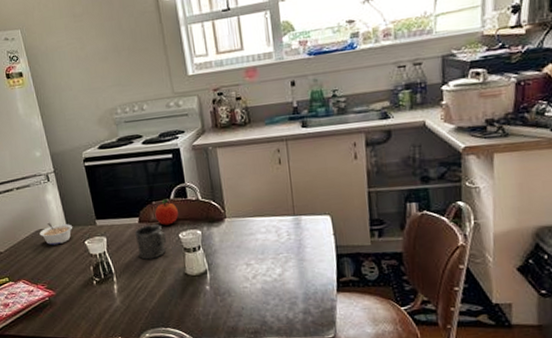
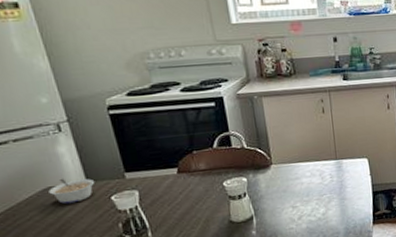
mug: present [134,224,167,260] -> none [172,174,210,211]
fruit: present [155,199,178,225] -> none [196,147,222,175]

